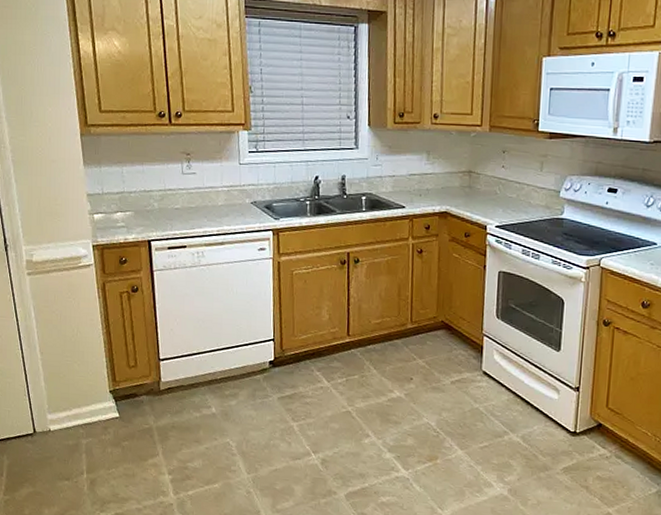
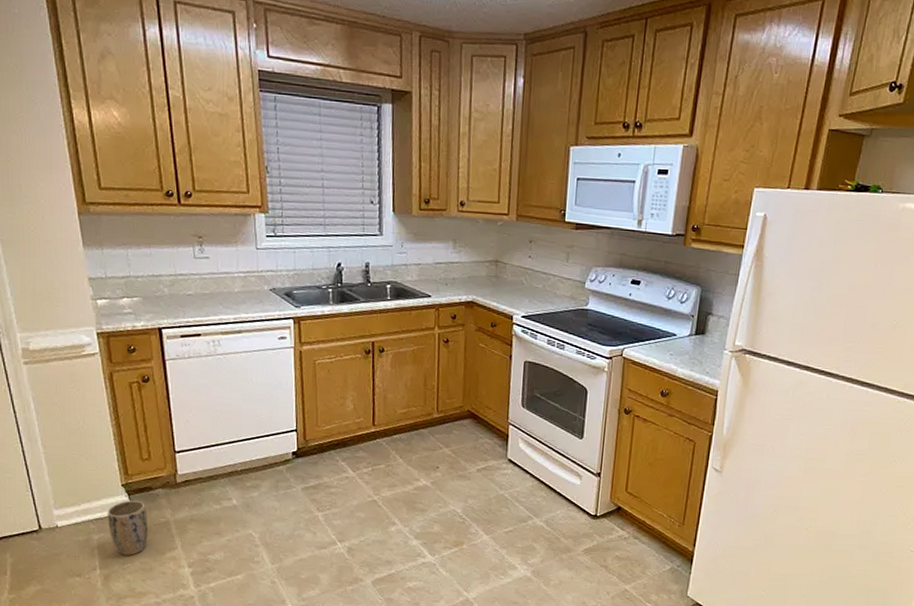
plant pot: none [95,406,132,461] -> present [107,500,148,556]

